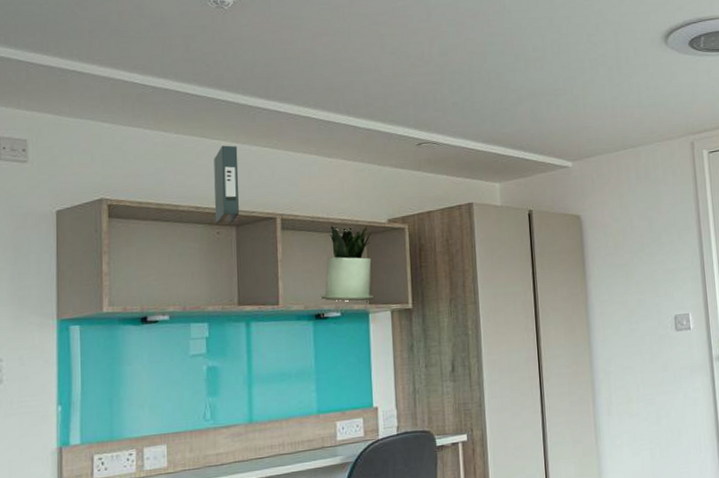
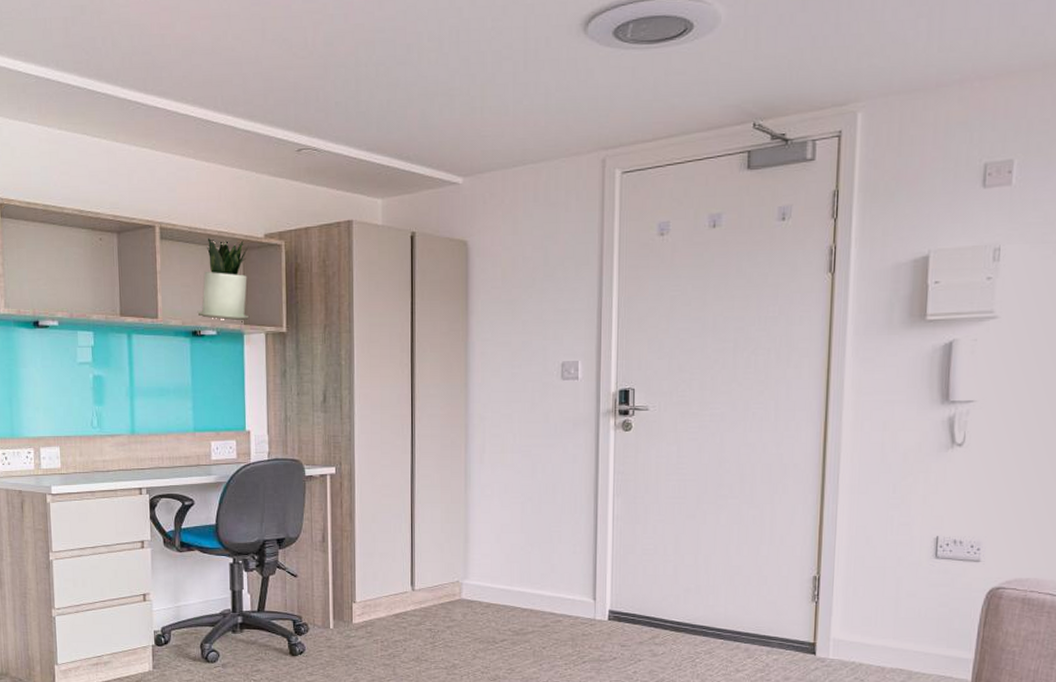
binder: present [214,145,239,225] -> none [95,144,120,231]

